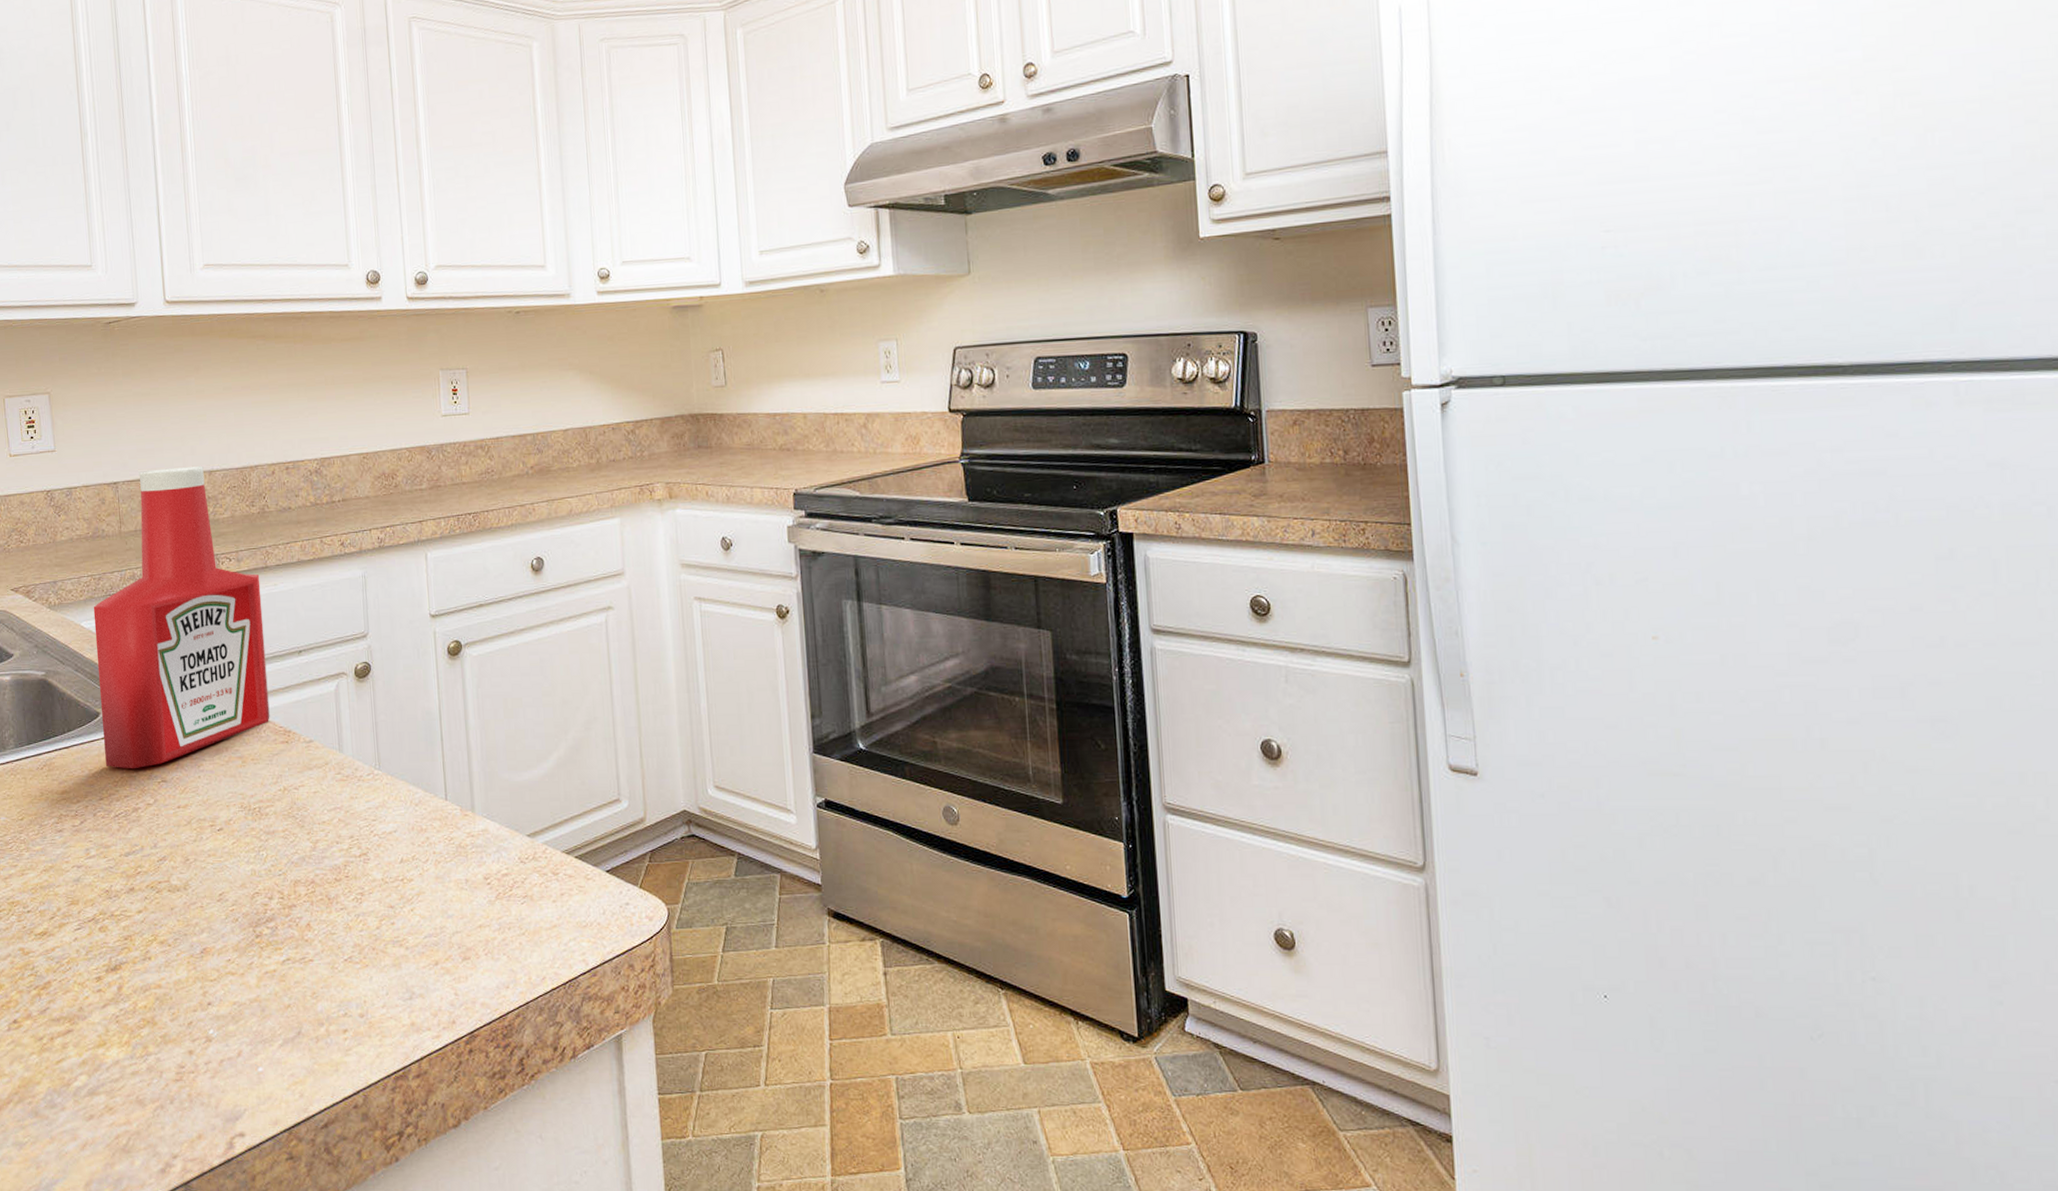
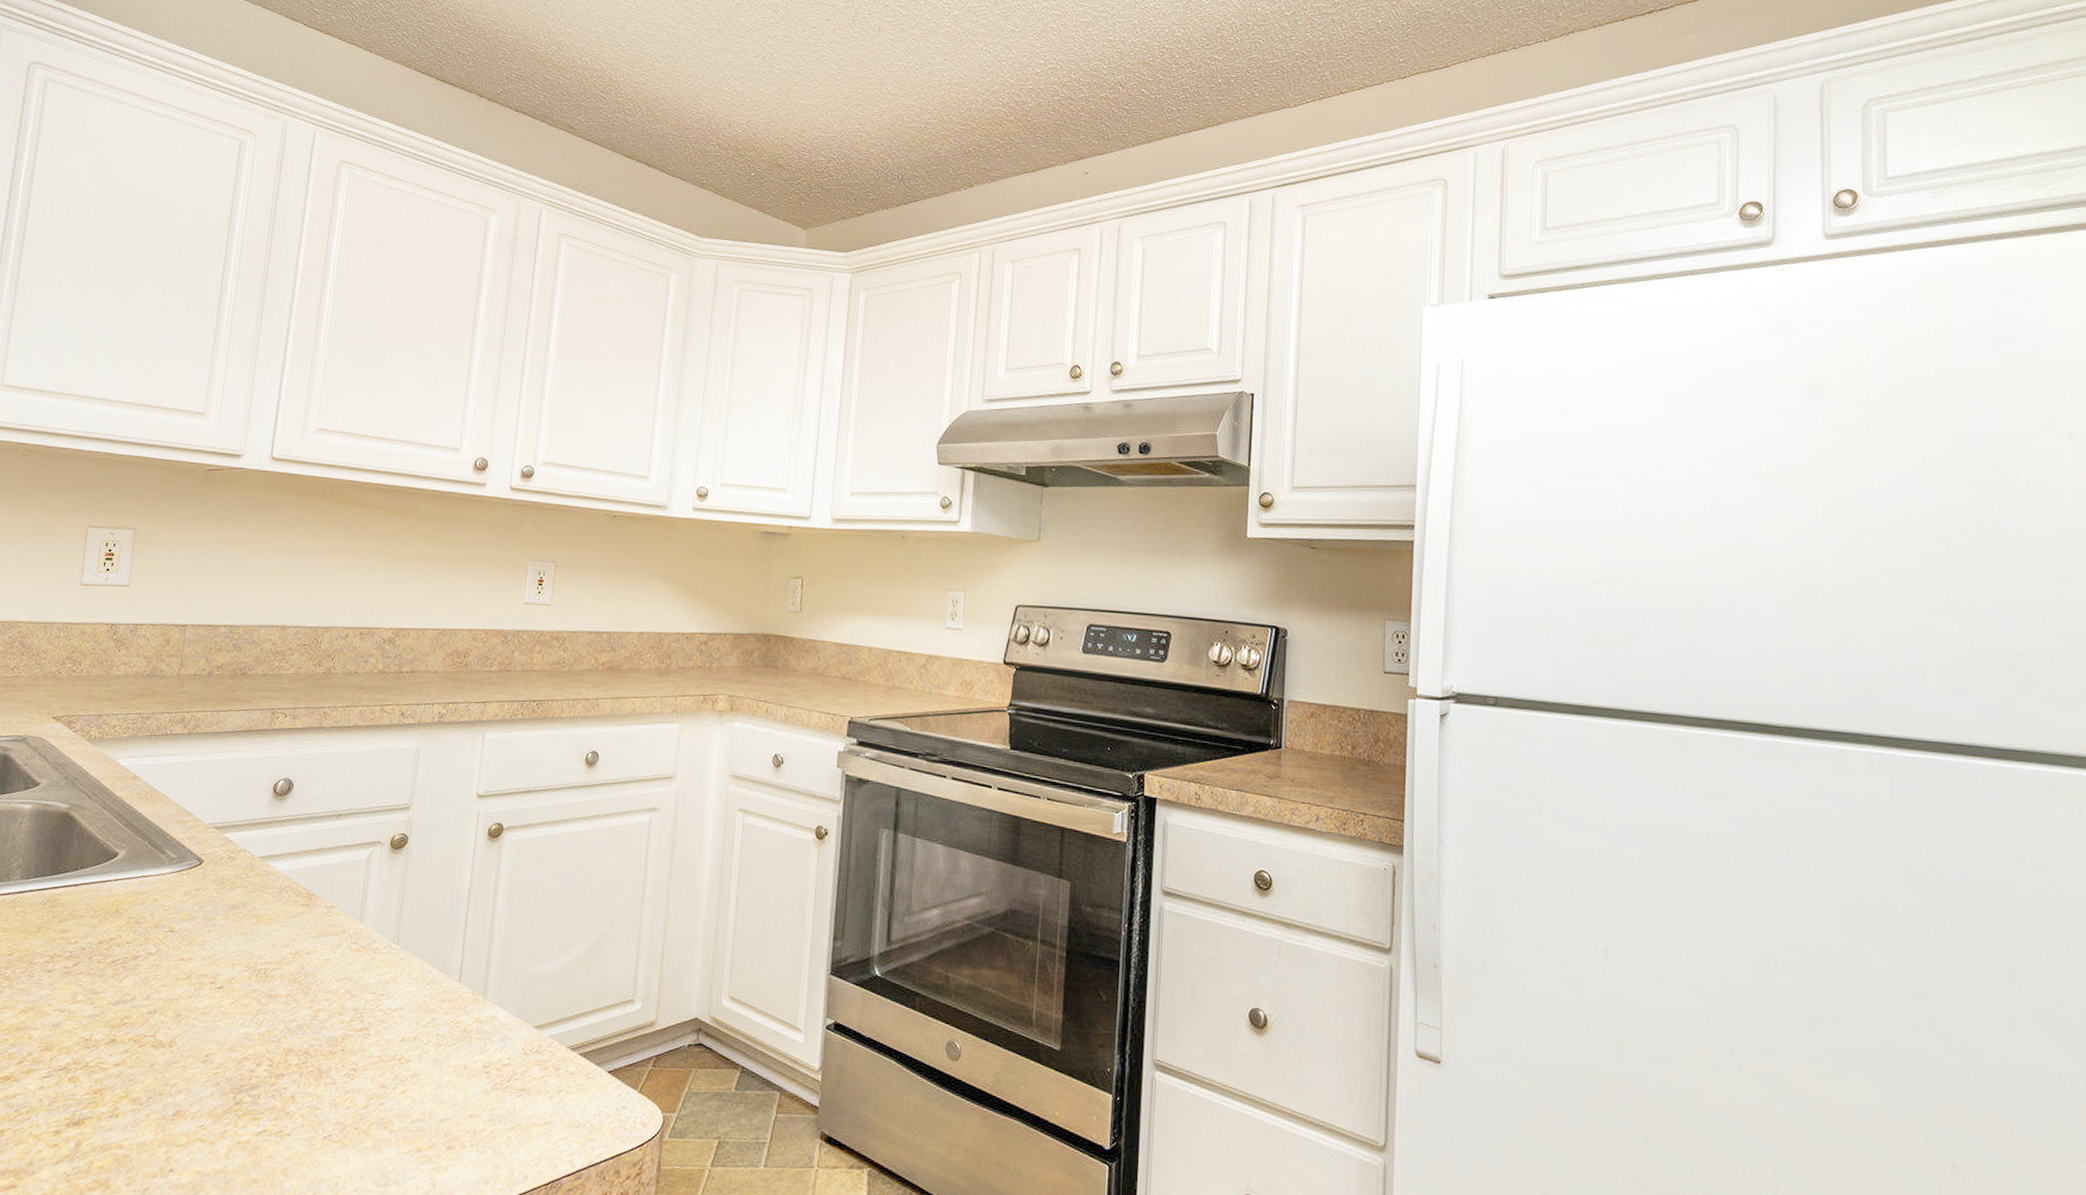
ketchup bottle: present [93,466,270,769] -> none [113,617,313,916]

